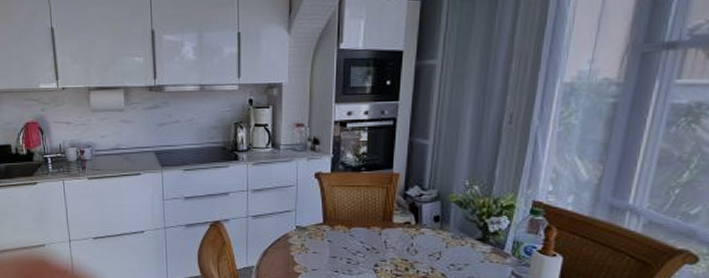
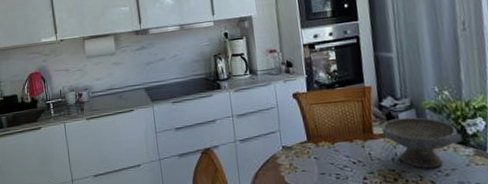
bowl: none [402,209,479,262] -> present [381,117,458,169]

